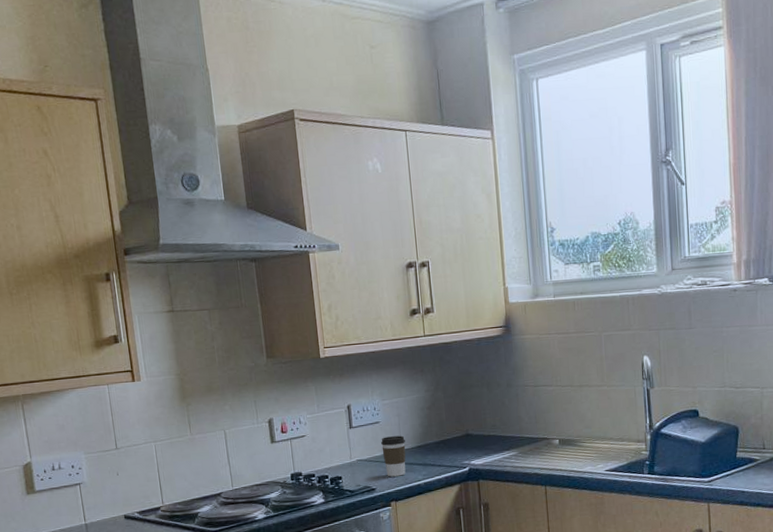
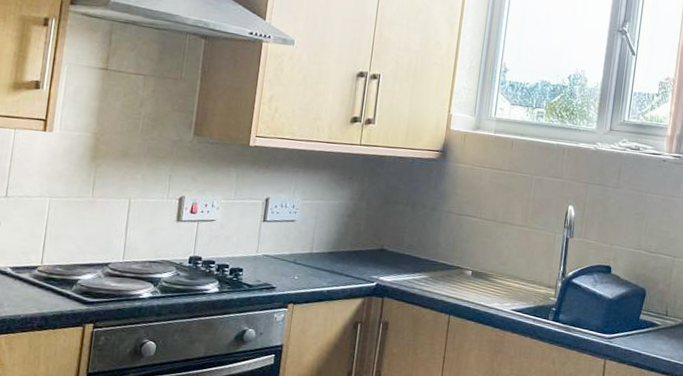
coffee cup: present [381,435,406,477] -> none [290,236,318,279]

